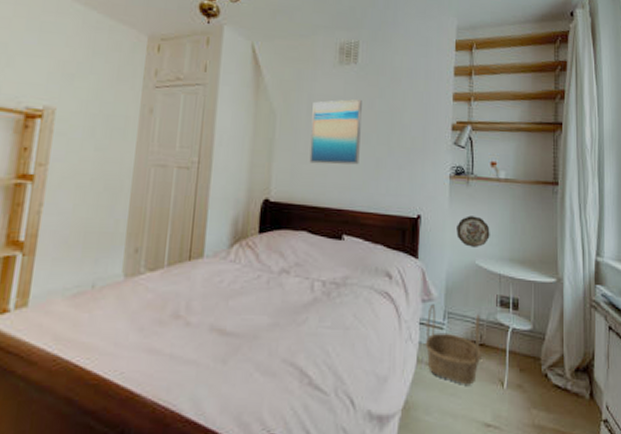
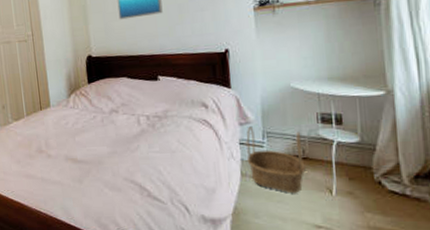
decorative plate: present [456,215,490,249] -> none [266,42,304,73]

